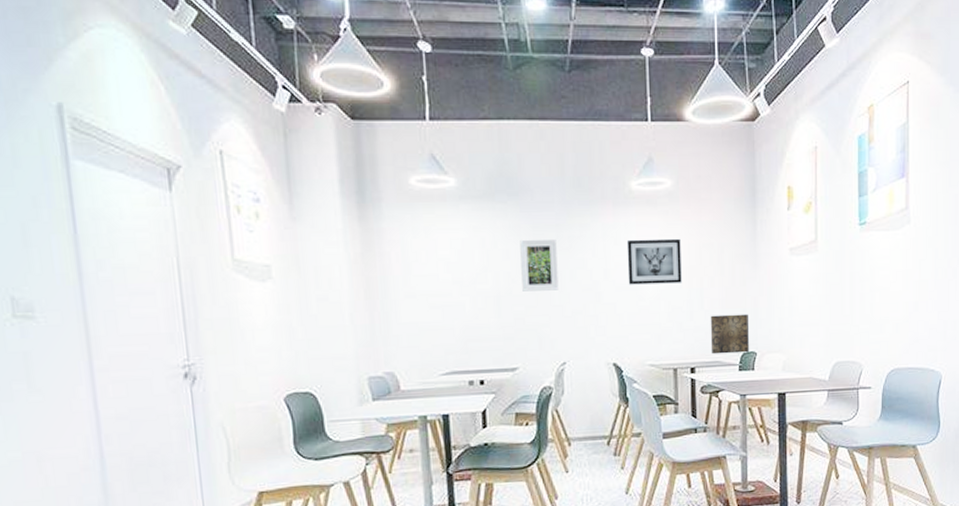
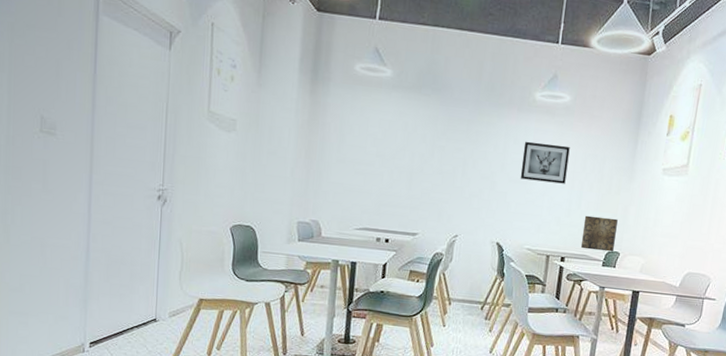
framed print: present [520,240,559,292] -> none [432,129,466,175]

